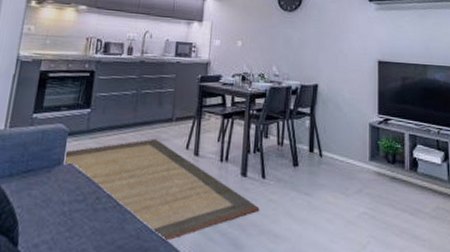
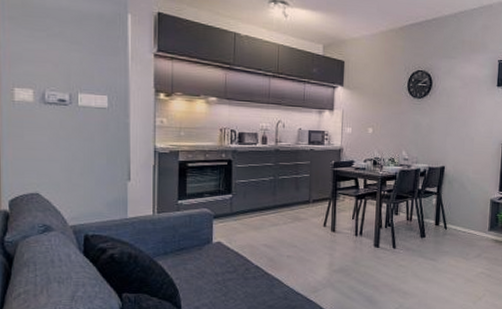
rug: present [64,138,260,241] -> none [211,218,391,300]

